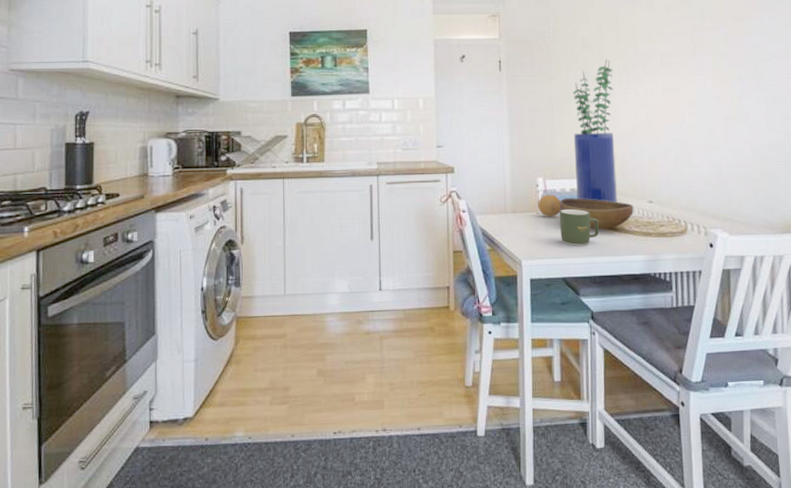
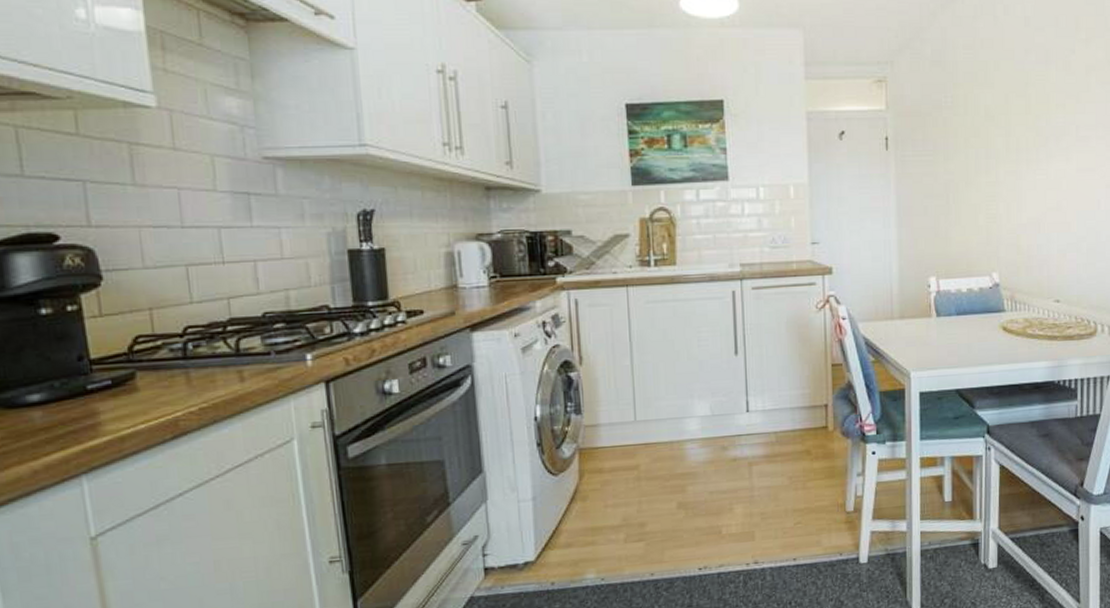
fruit: present [538,194,562,217] -> none [929,295,957,322]
bowl: present [559,198,634,230] -> none [954,299,1039,335]
mug: present [559,208,599,246] -> none [954,311,998,354]
vase: present [573,59,617,203] -> none [972,133,1021,304]

